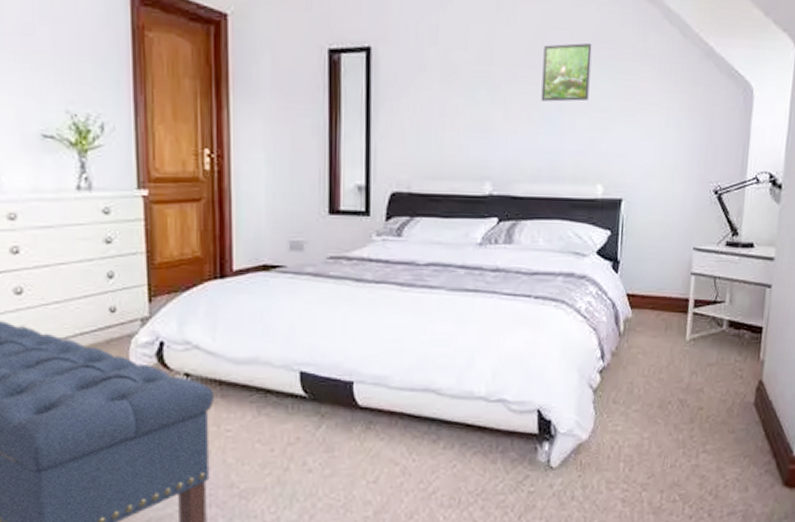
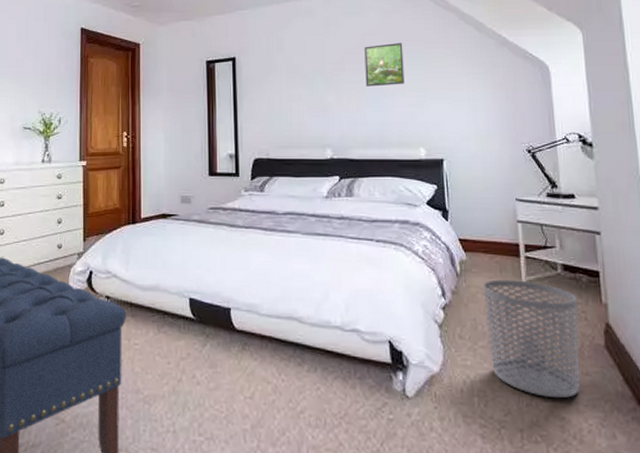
waste bin: none [642,338,736,458] -> present [483,279,580,399]

